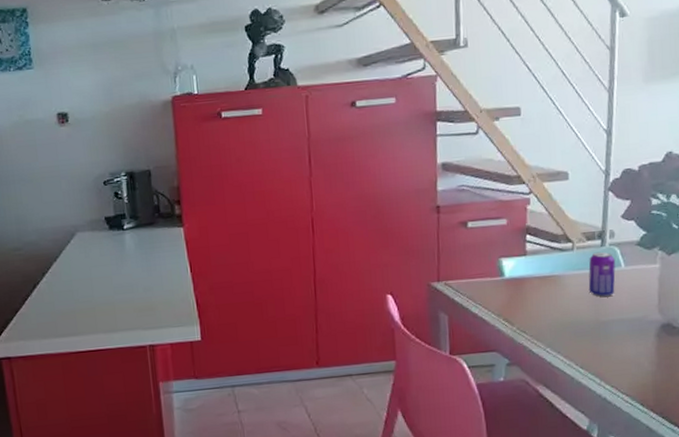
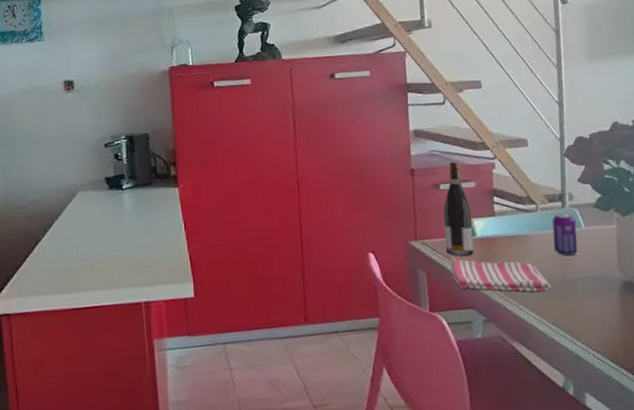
wine bottle: none [470,197,501,299] -> present [443,161,474,257]
dish towel: none [473,299,583,335] -> present [449,258,552,292]

